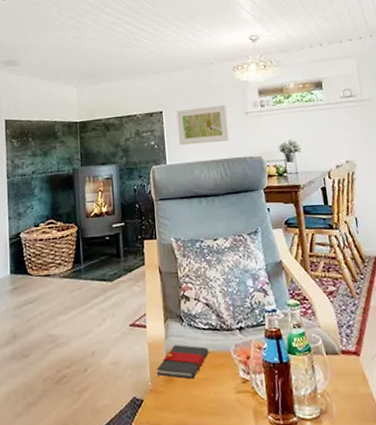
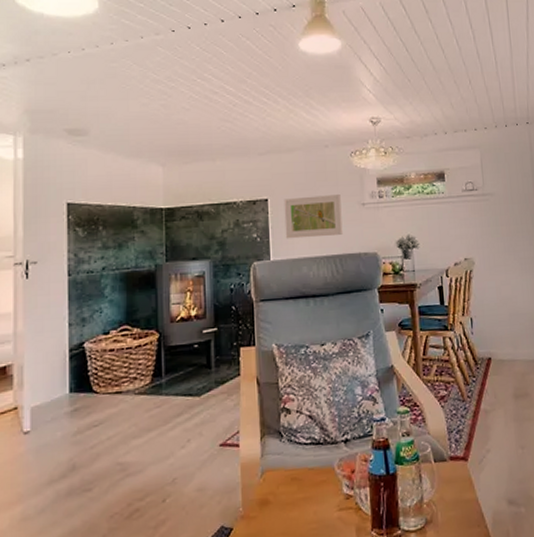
book: present [156,345,209,380] -> none [249,463,310,501]

